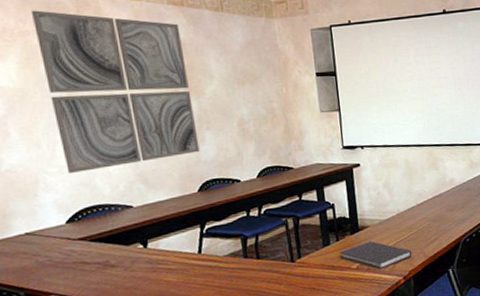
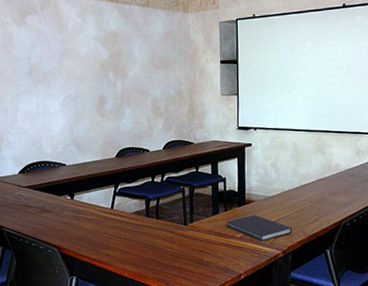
wall art: present [30,10,200,174] -> none [10,7,120,135]

